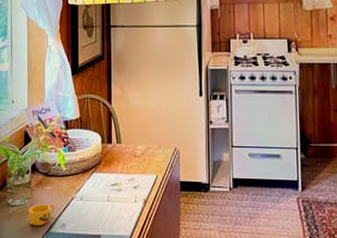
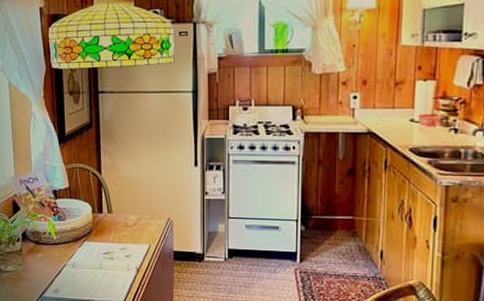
cup: present [28,203,54,226] -> none [21,270,47,291]

